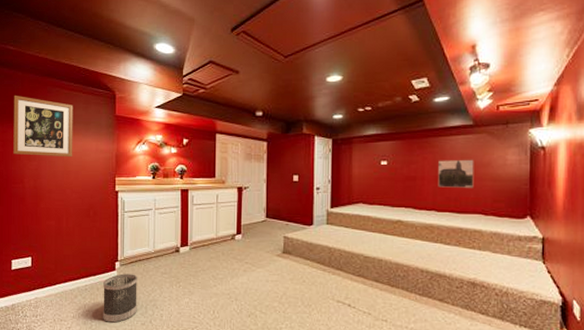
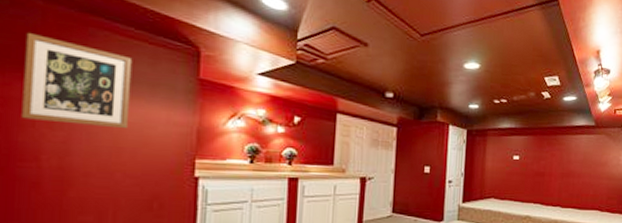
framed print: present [438,159,474,188] -> none [563,157,594,186]

